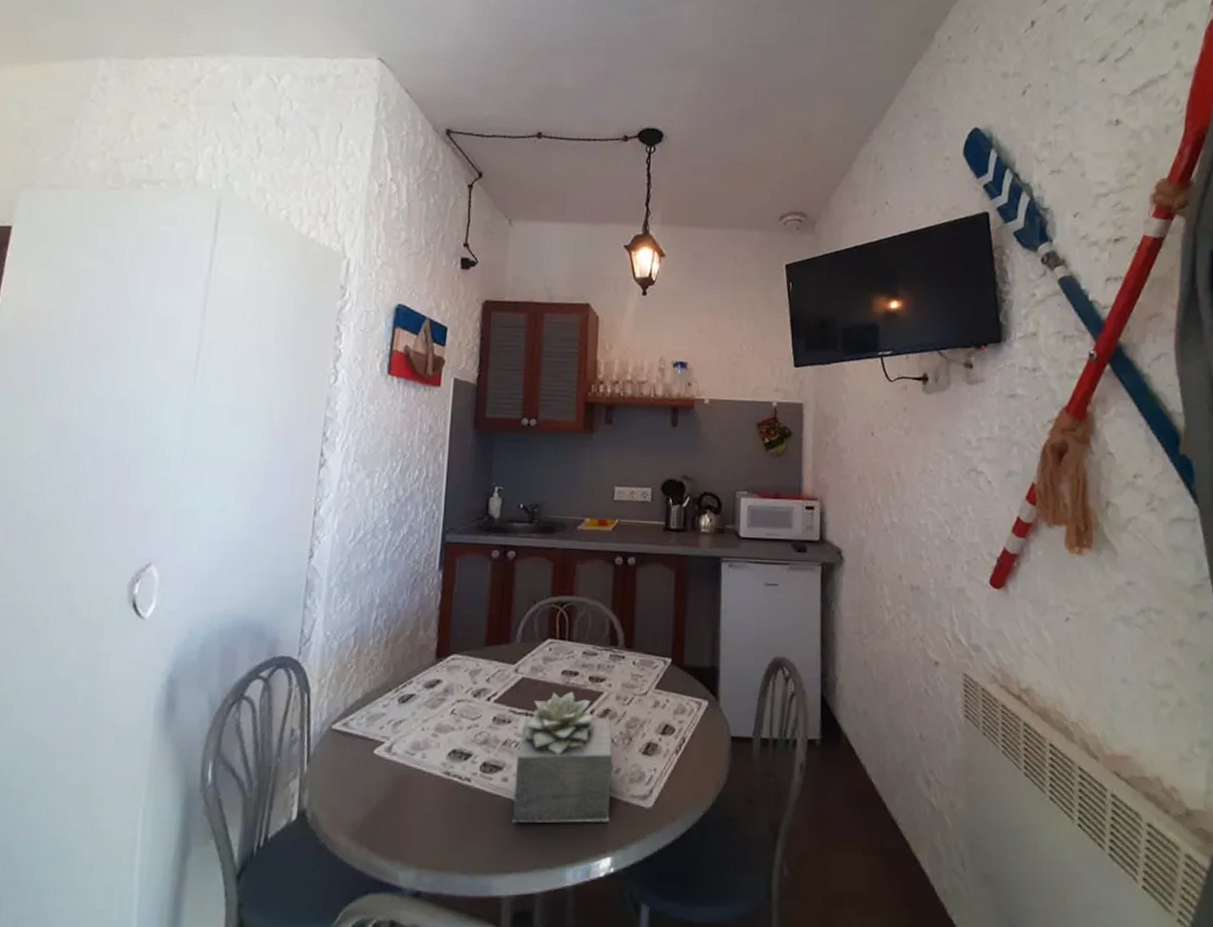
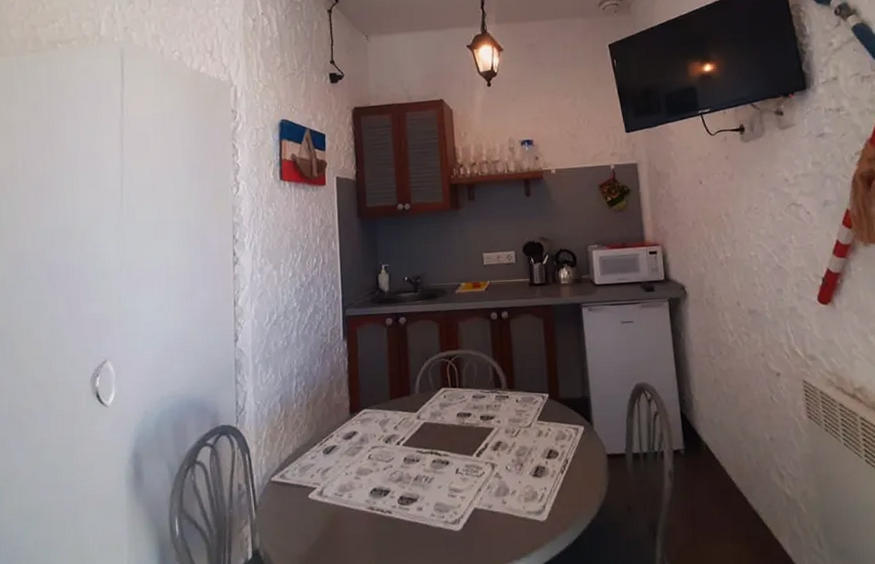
succulent plant: present [512,692,612,823] -> none [428,430,512,543]

